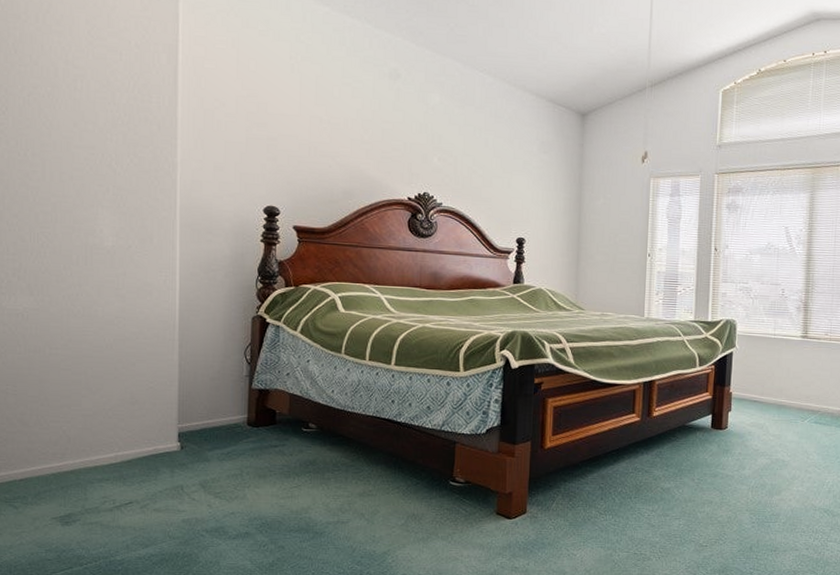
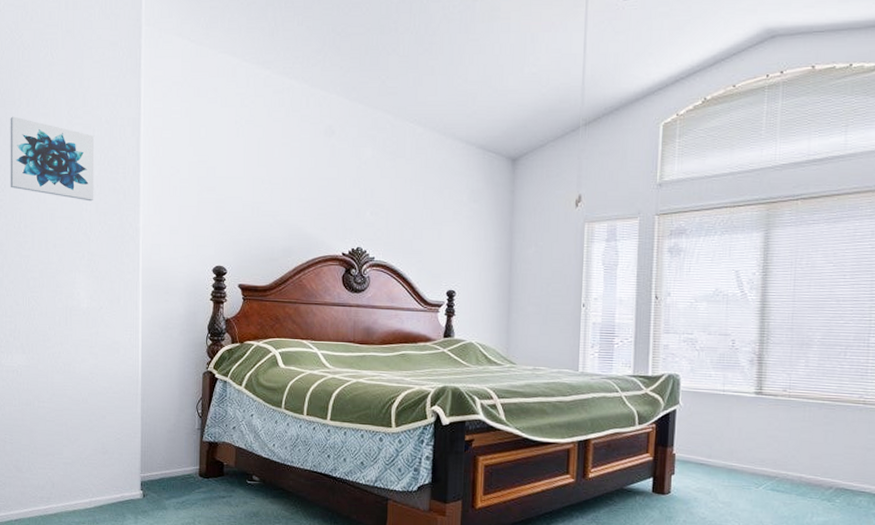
wall art: none [13,31,122,131] -> present [10,116,95,202]

